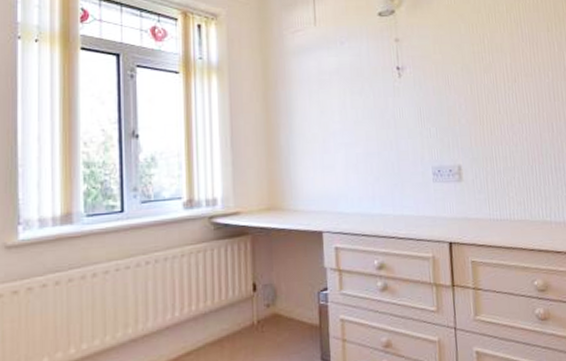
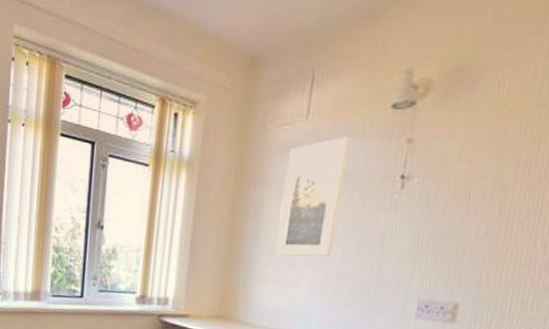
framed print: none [306,39,357,144] -> present [275,136,350,258]

